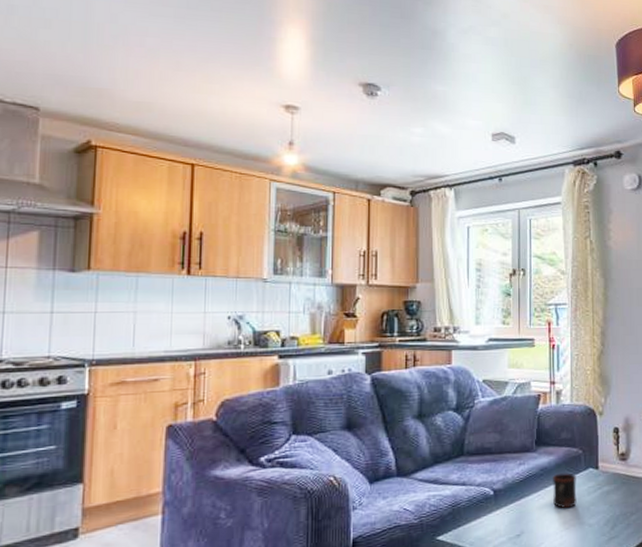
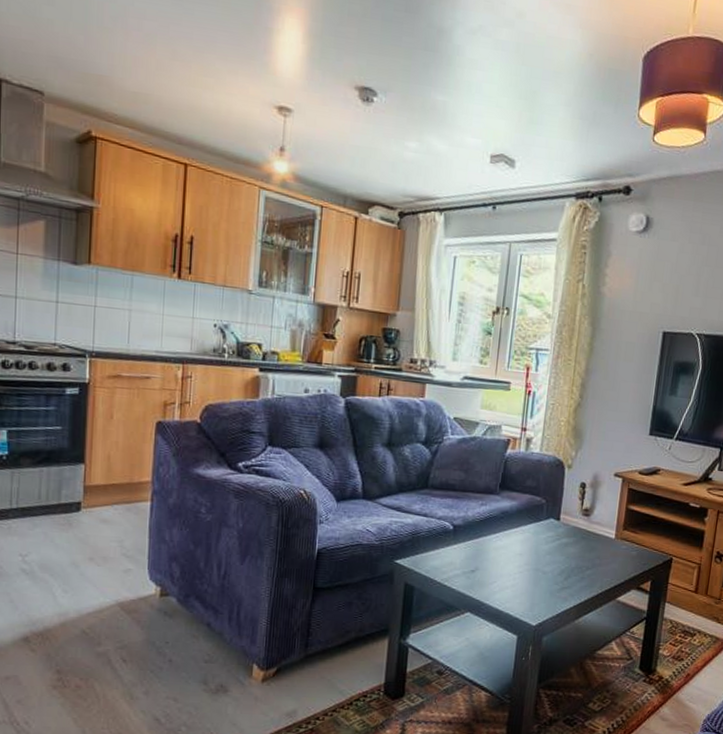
mug: present [553,473,577,508] -> none [510,519,537,553]

